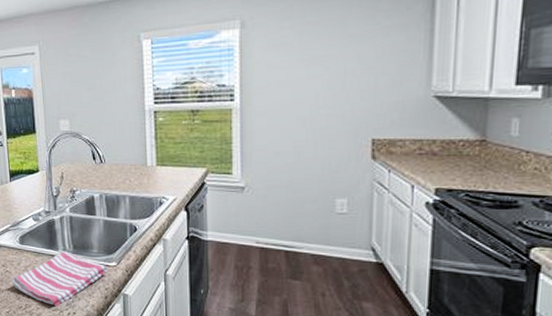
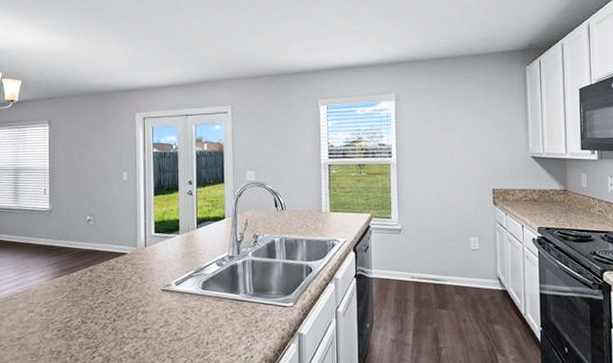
dish towel: present [12,251,109,307] -> none [192,295,286,352]

